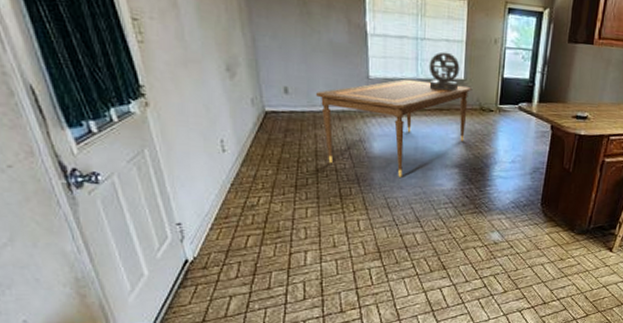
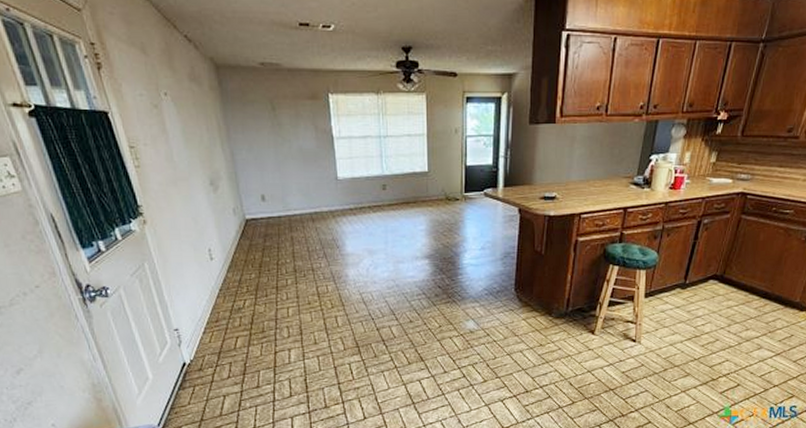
dining table: present [316,79,471,177] -> none [290,176,436,272]
shelf unit: present [428,52,460,92] -> none [393,147,423,184]

